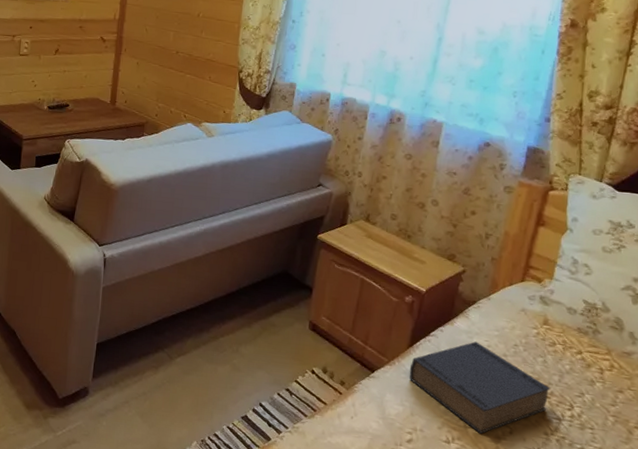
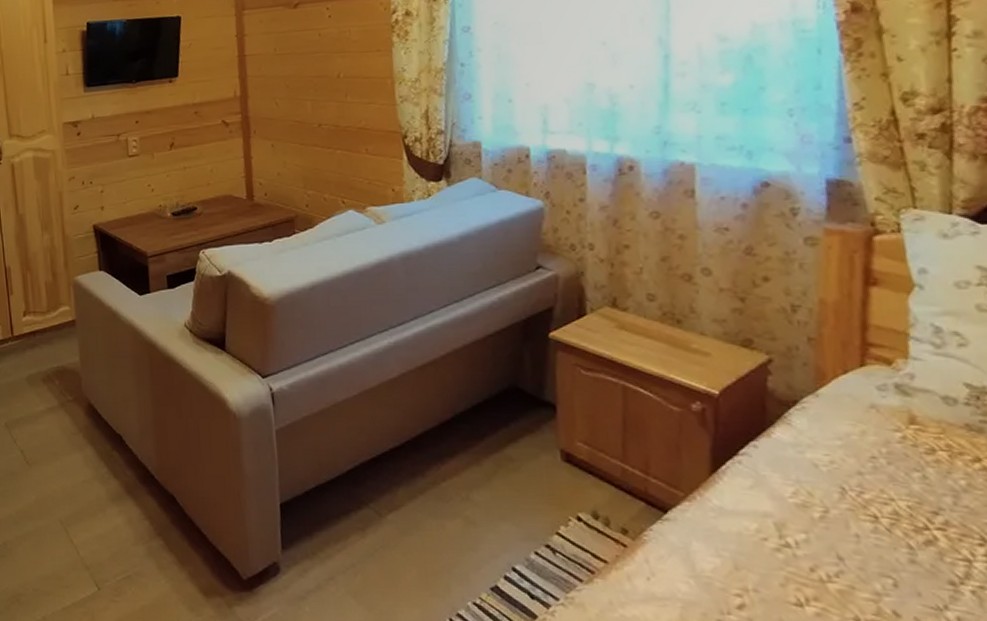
book: present [409,341,550,434] -> none [718,457,943,591]

